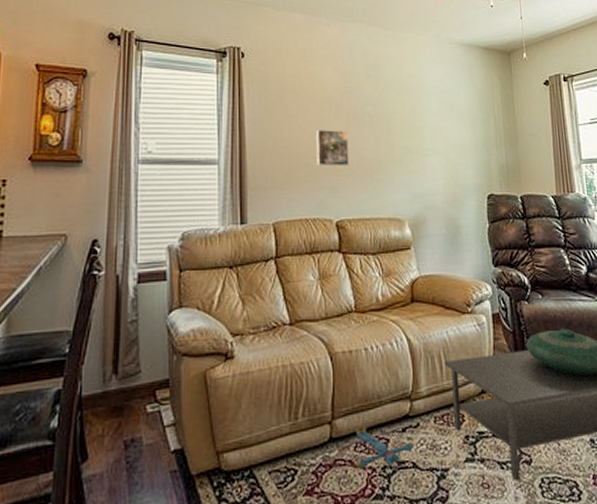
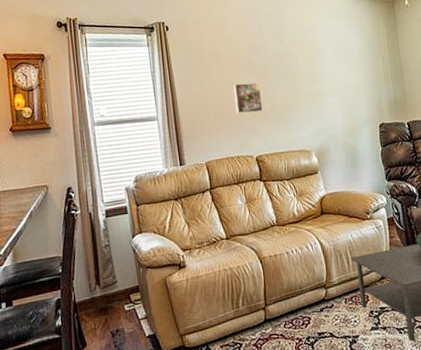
plush toy: present [355,425,415,468] -> none [284,308,331,340]

